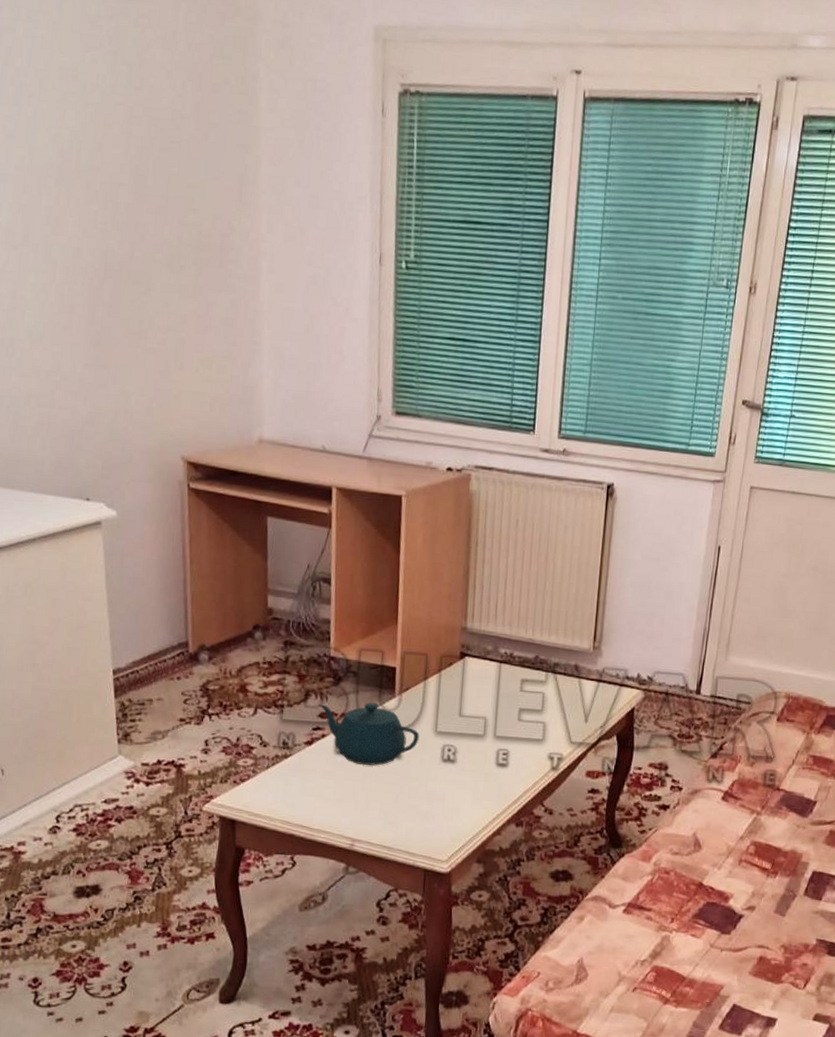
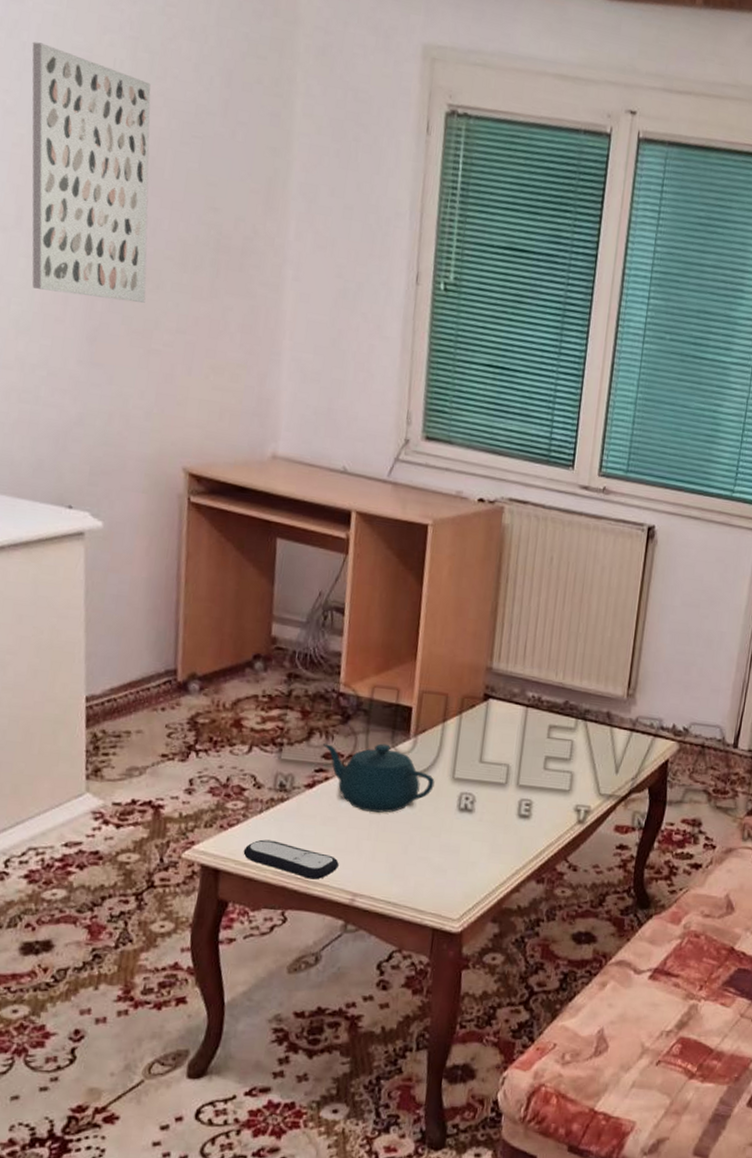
wall art: none [25,66,139,305] -> present [32,42,151,303]
remote control: none [255,792,338,827] -> present [243,839,339,880]

